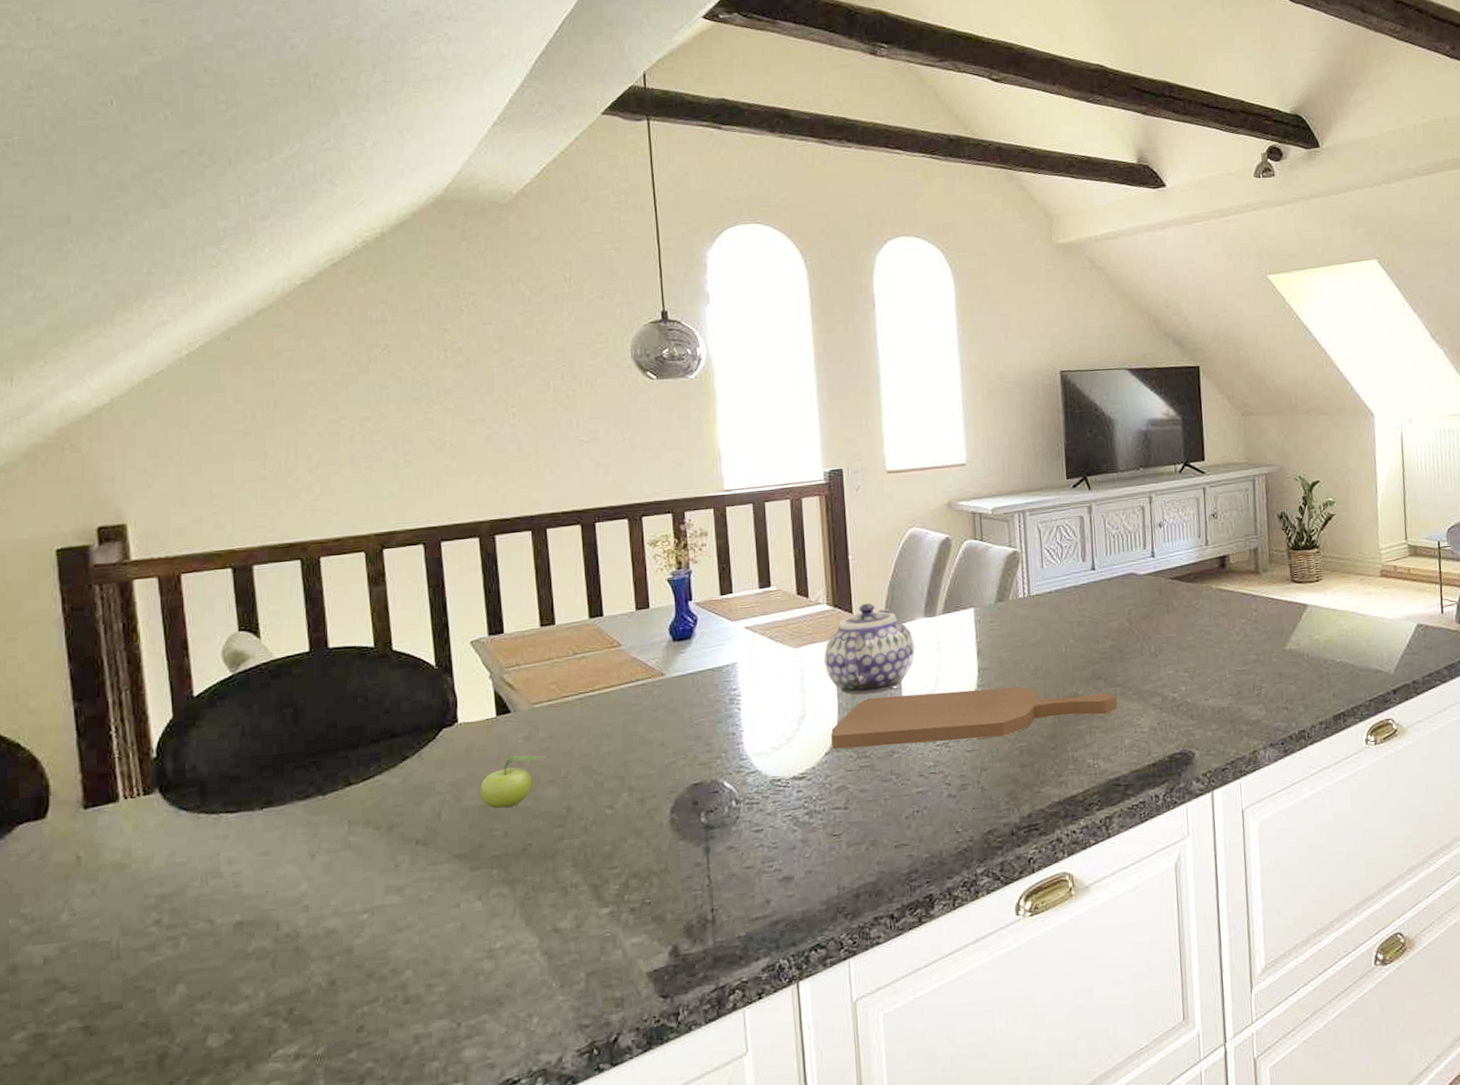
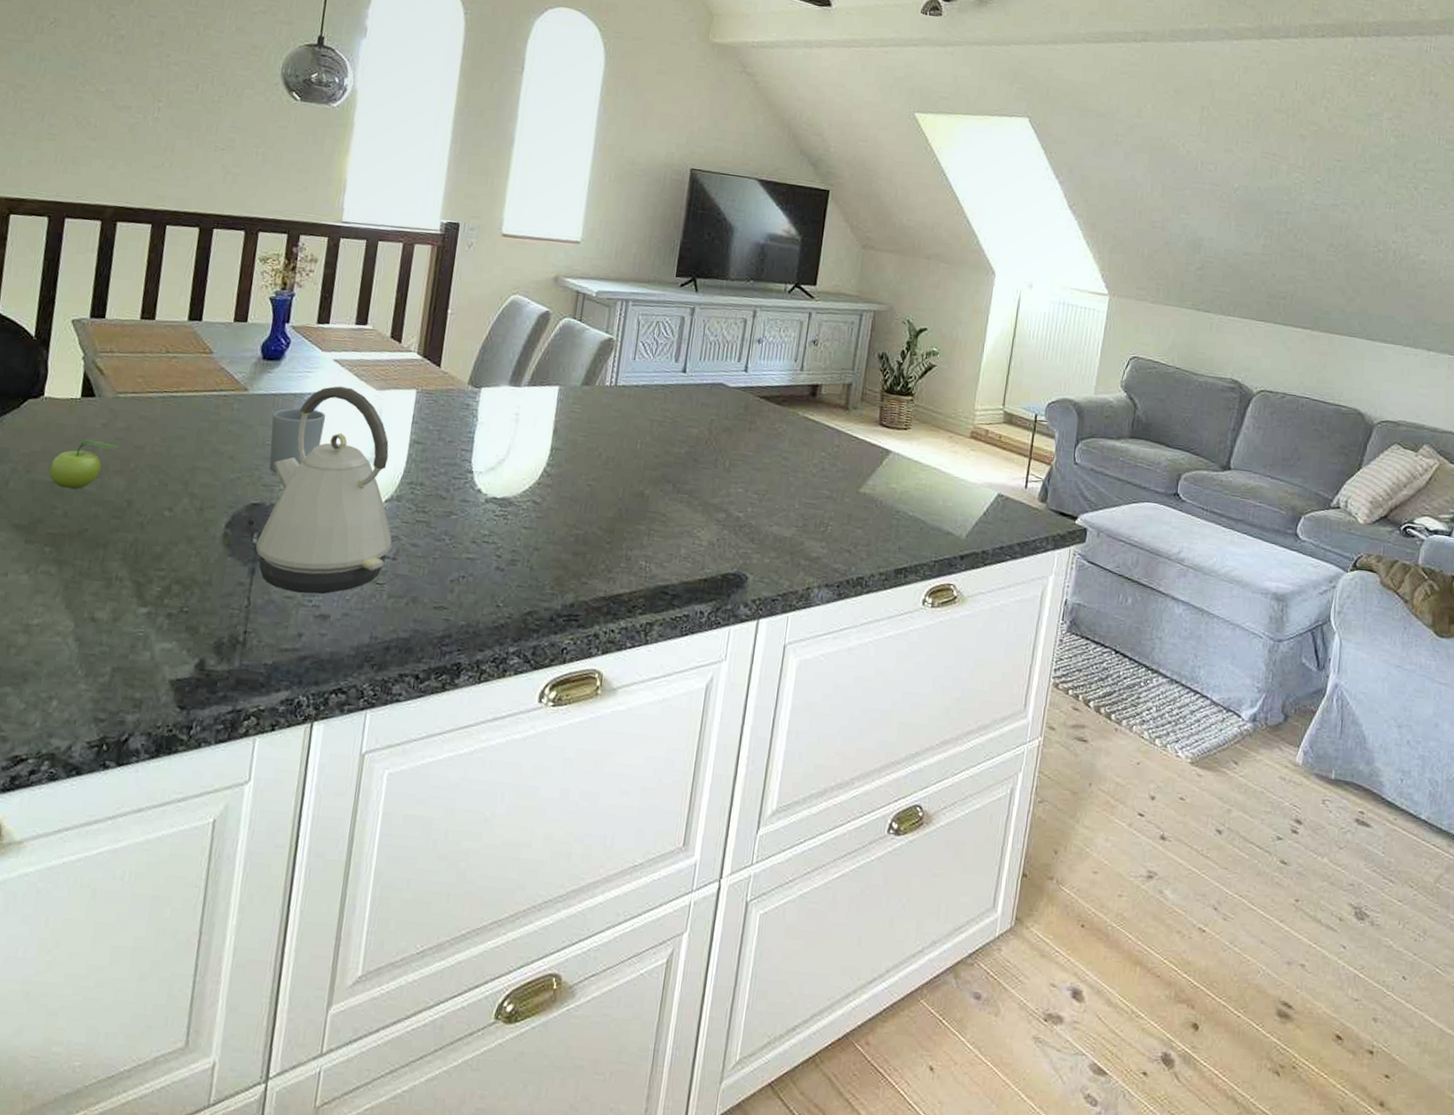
mug: none [694,680,749,750] -> present [269,408,325,473]
kettle: none [705,651,840,862] -> present [256,386,392,594]
teapot: present [823,603,915,695] -> none [402,360,495,451]
cutting board: present [831,686,1117,750] -> none [393,454,682,520]

